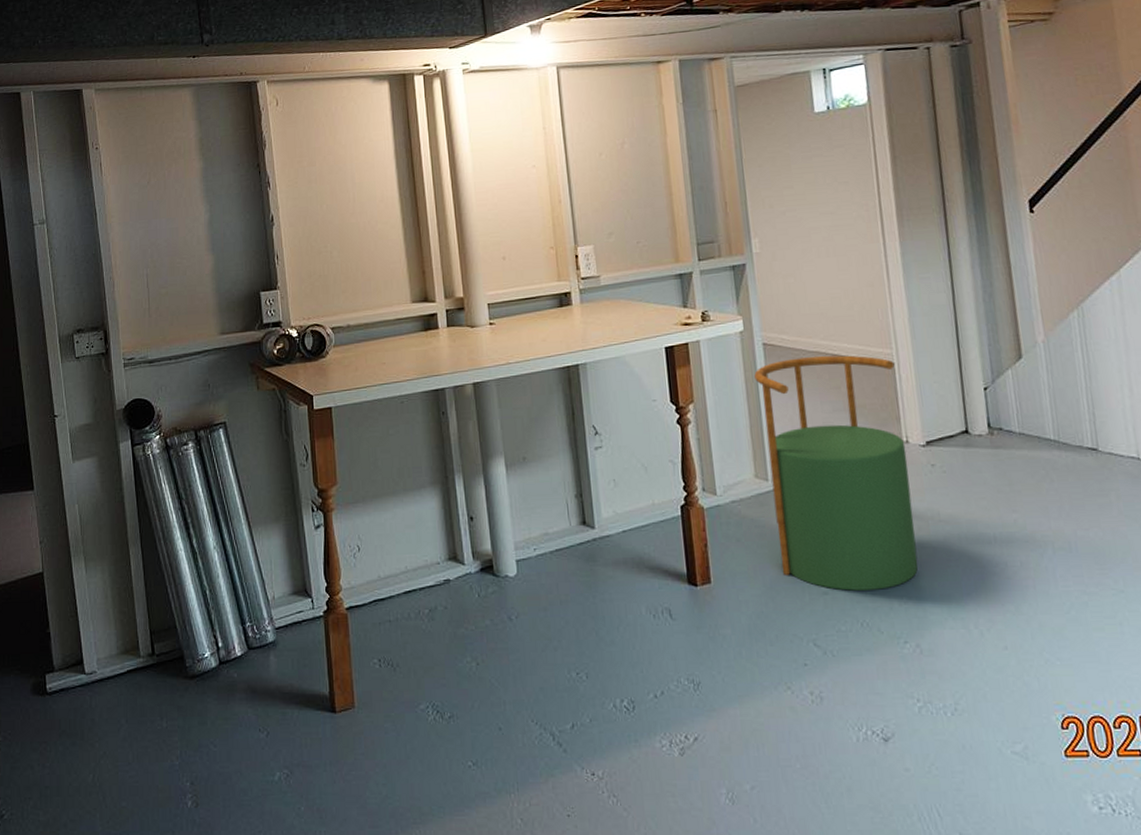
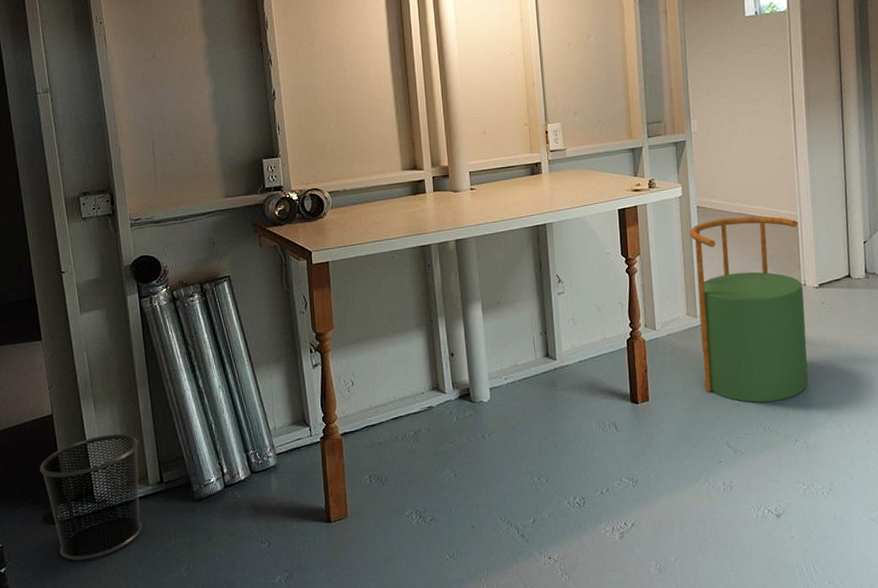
waste bin: none [29,597,134,738] -> present [39,434,143,561]

